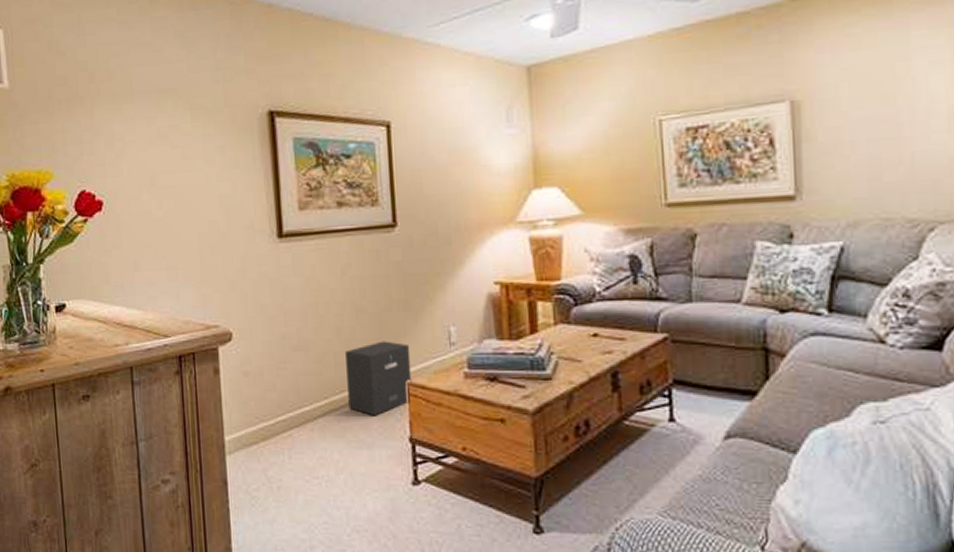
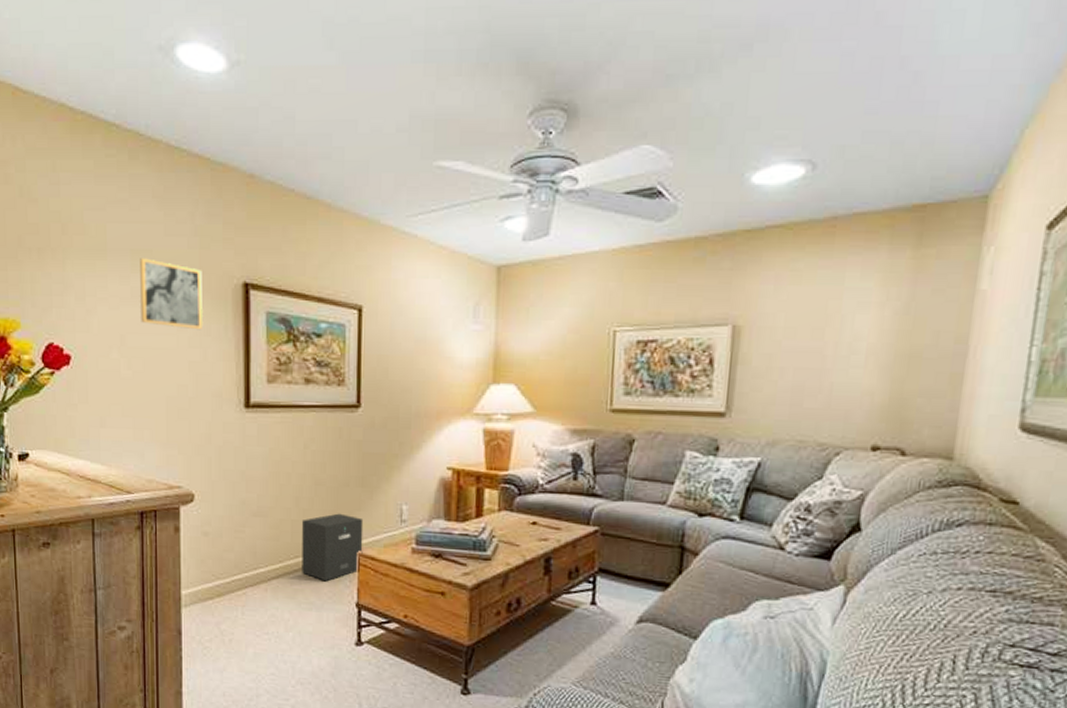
wall art: none [165,97,230,164] -> present [140,258,202,330]

